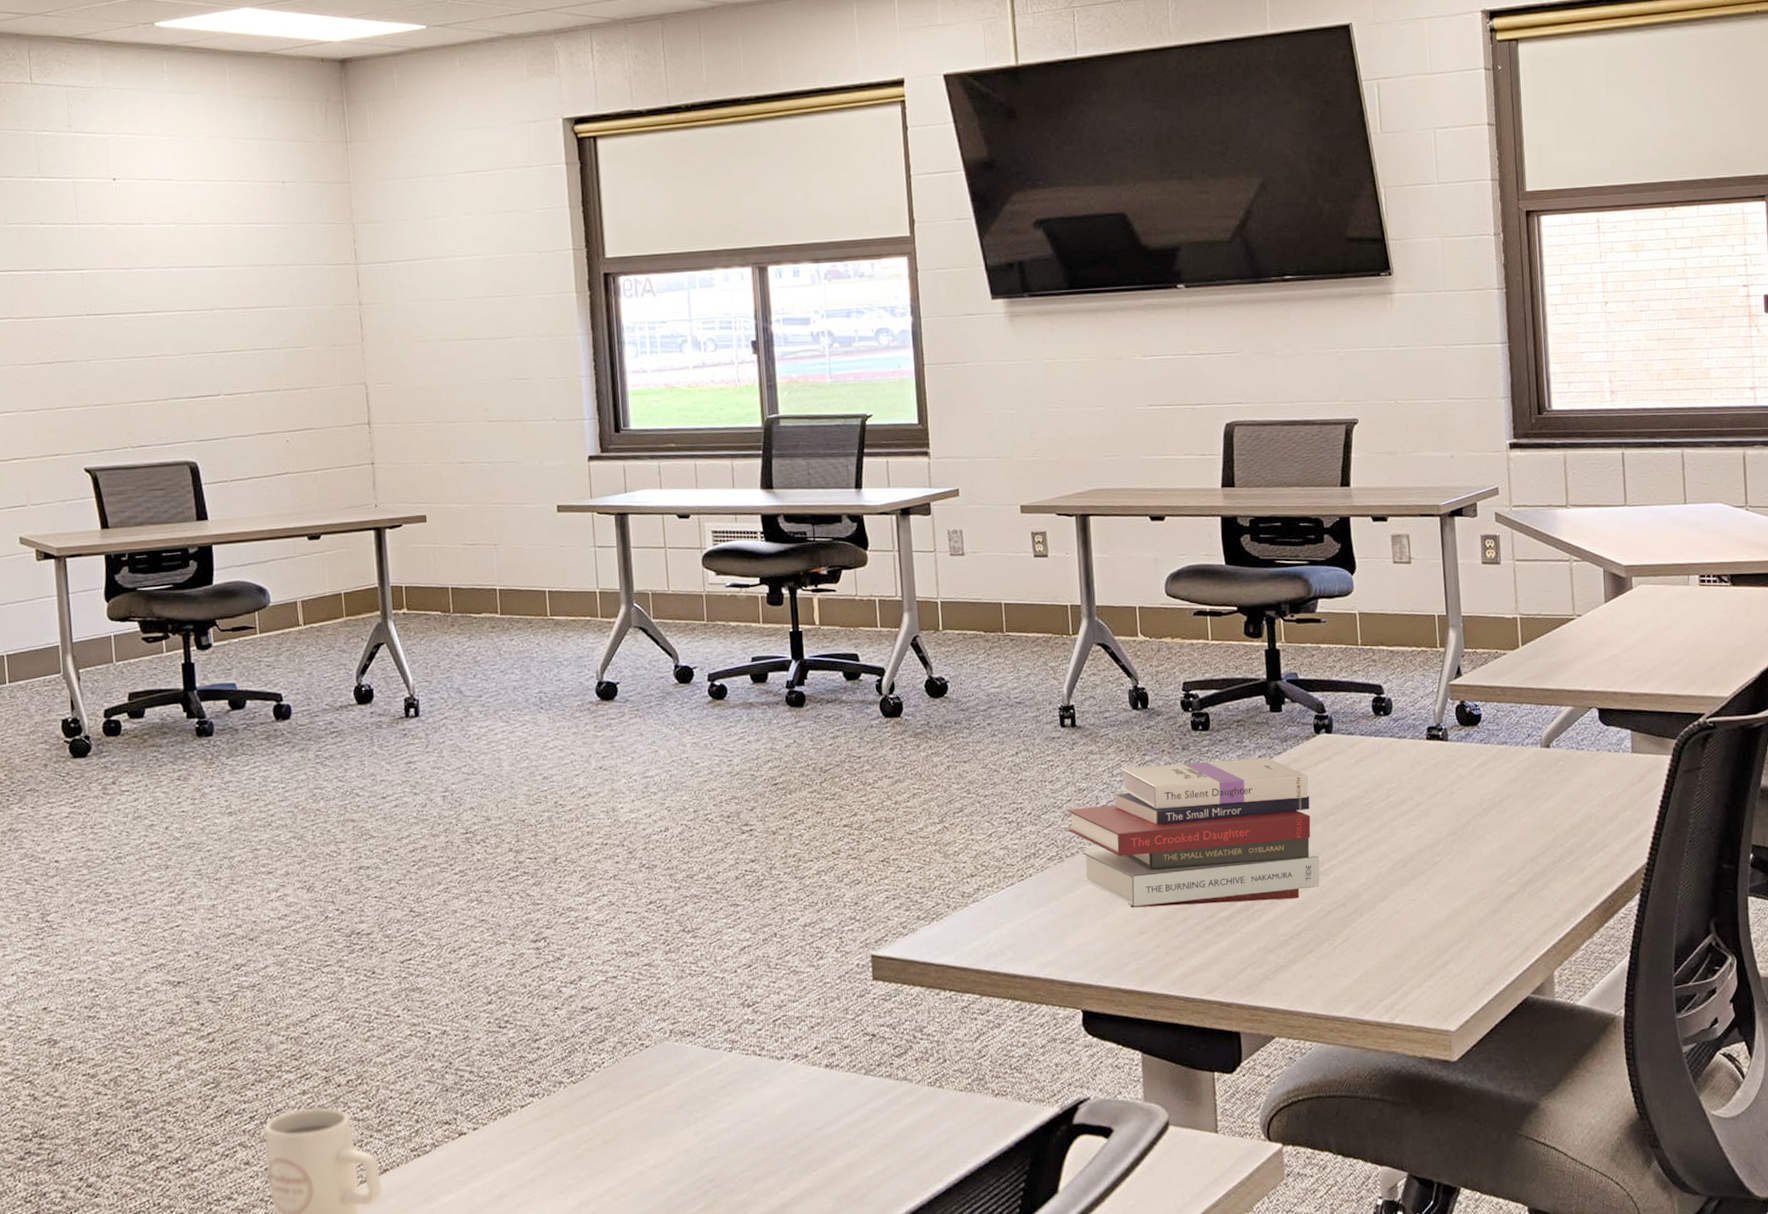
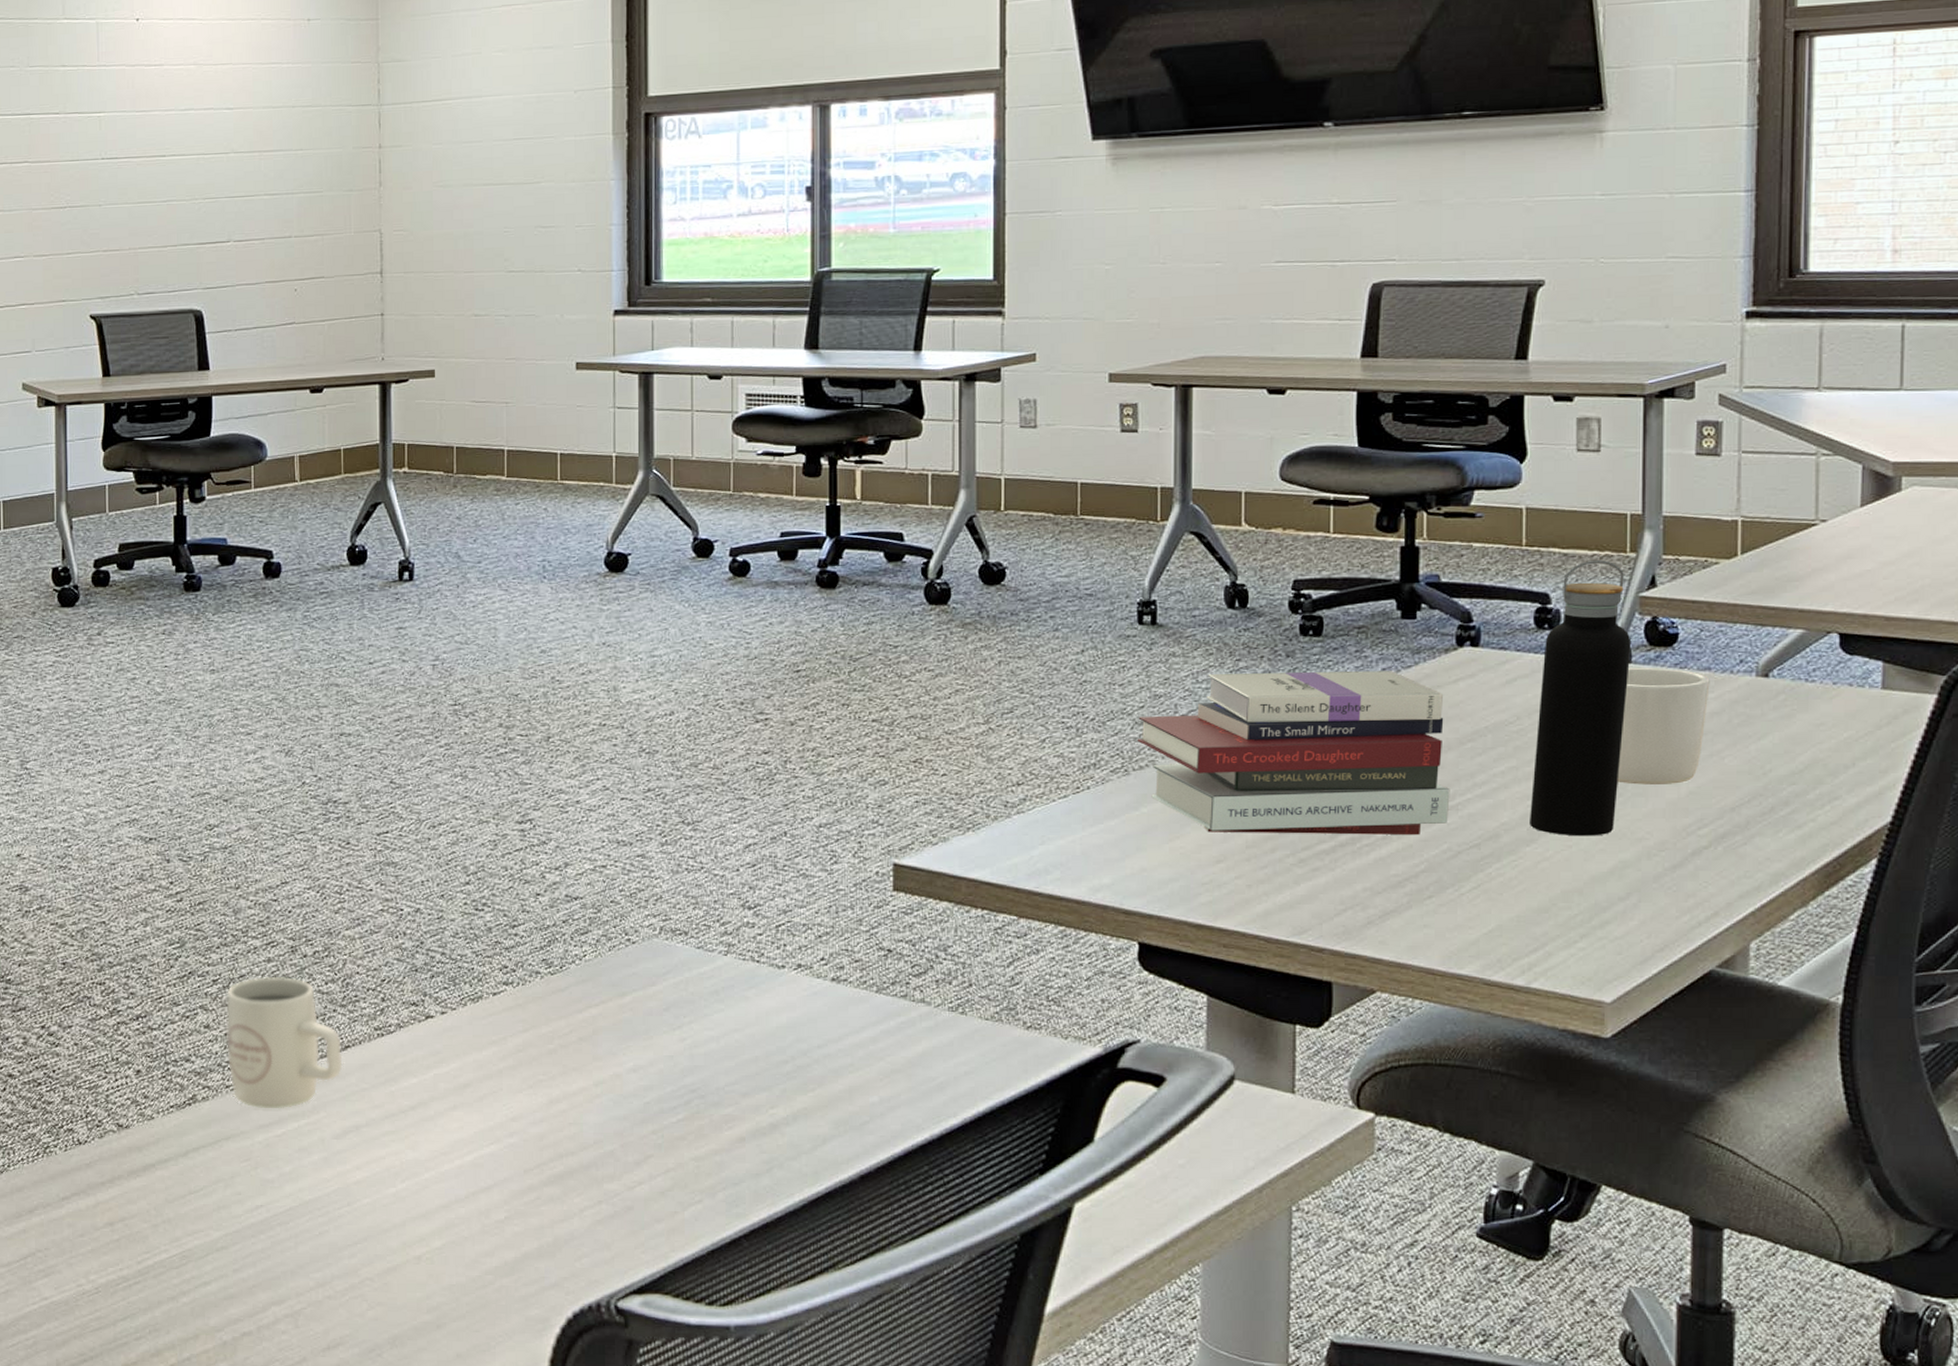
water bottle: none [1381,655,1447,891] -> present [1530,560,1632,837]
mug: none [1445,744,1508,844] -> present [1617,667,1710,785]

